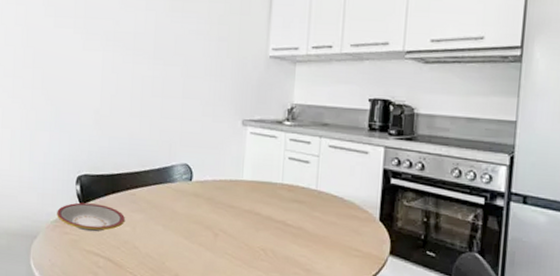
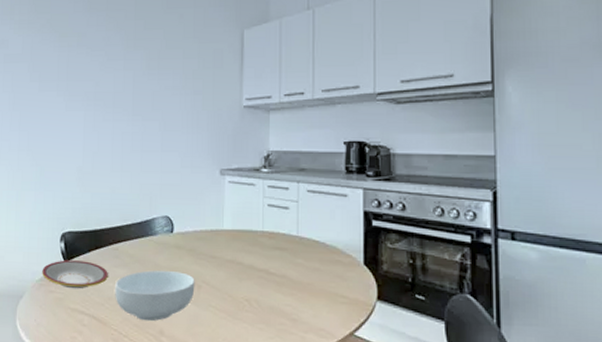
cereal bowl: none [131,217,212,266] -> present [115,270,195,322]

